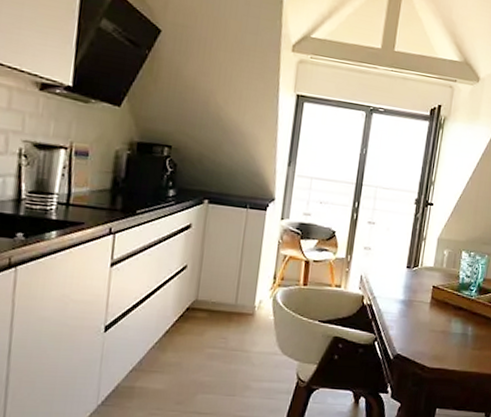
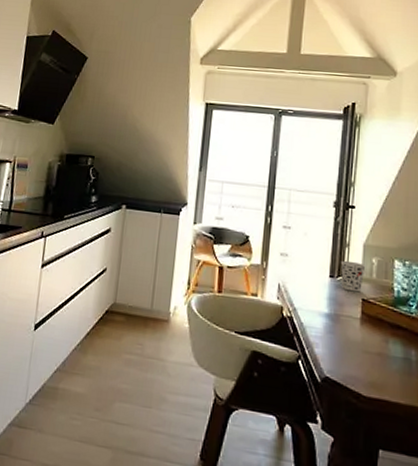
cup: none [416,252,438,281] -> present [340,260,366,292]

